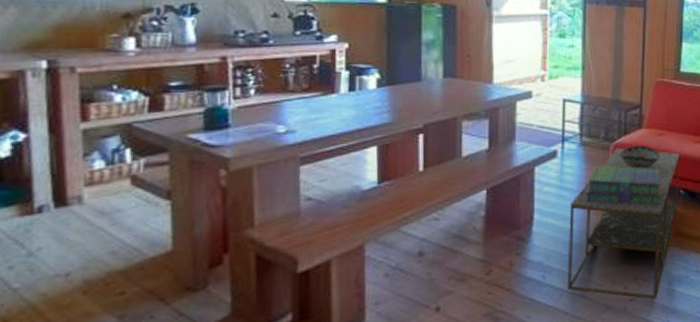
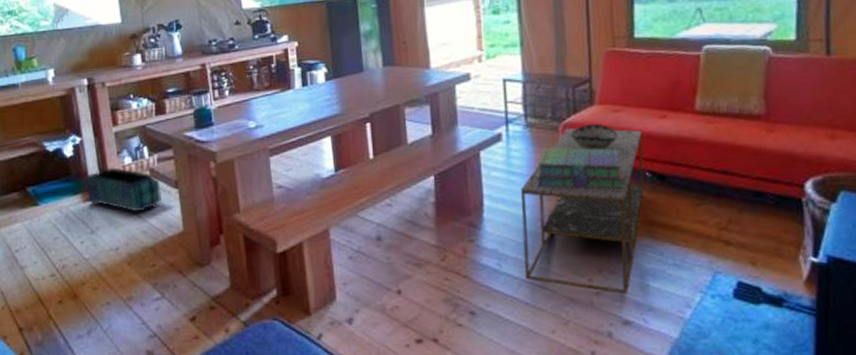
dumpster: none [27,172,145,229] -> present [85,167,162,213]

